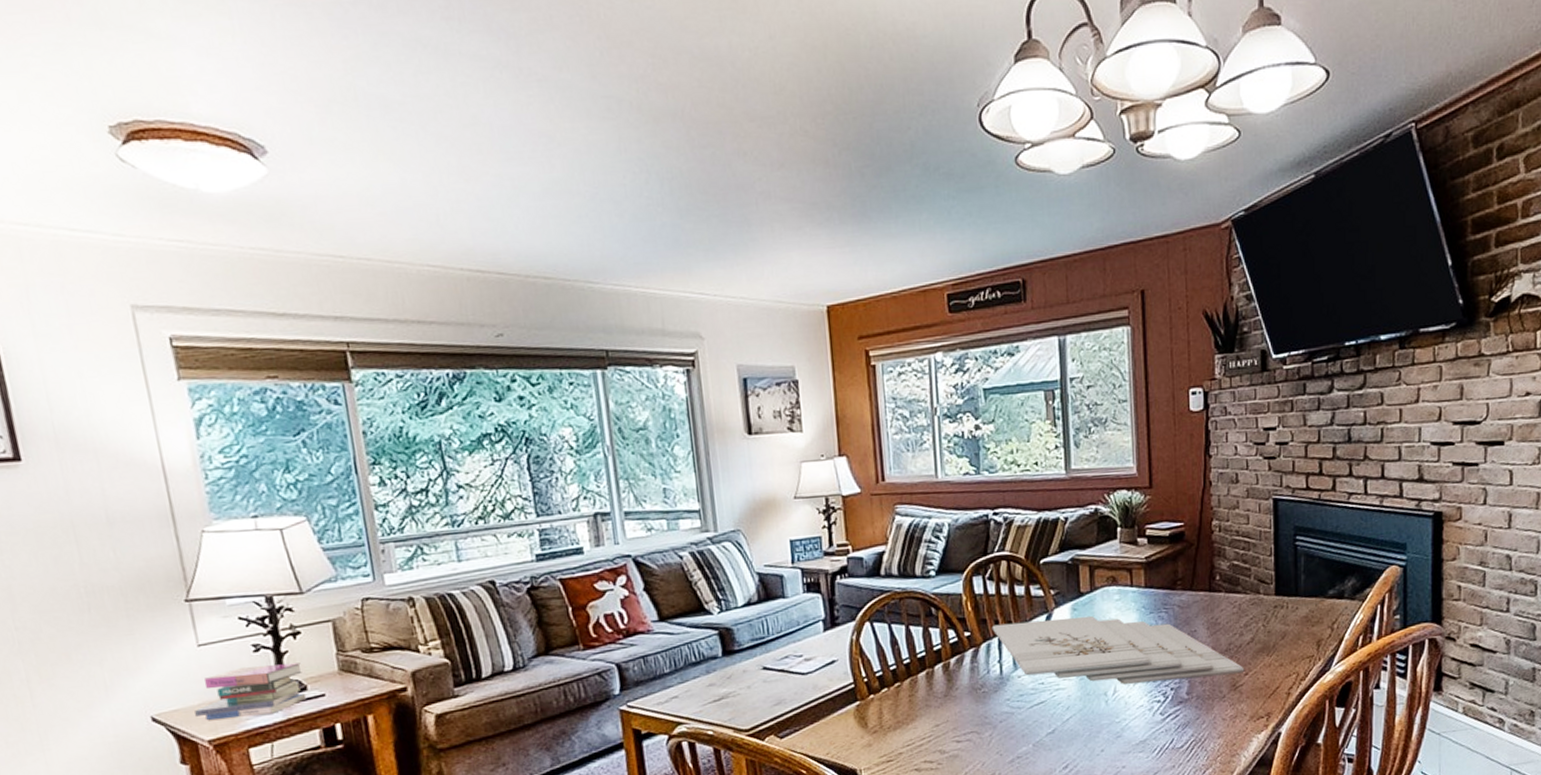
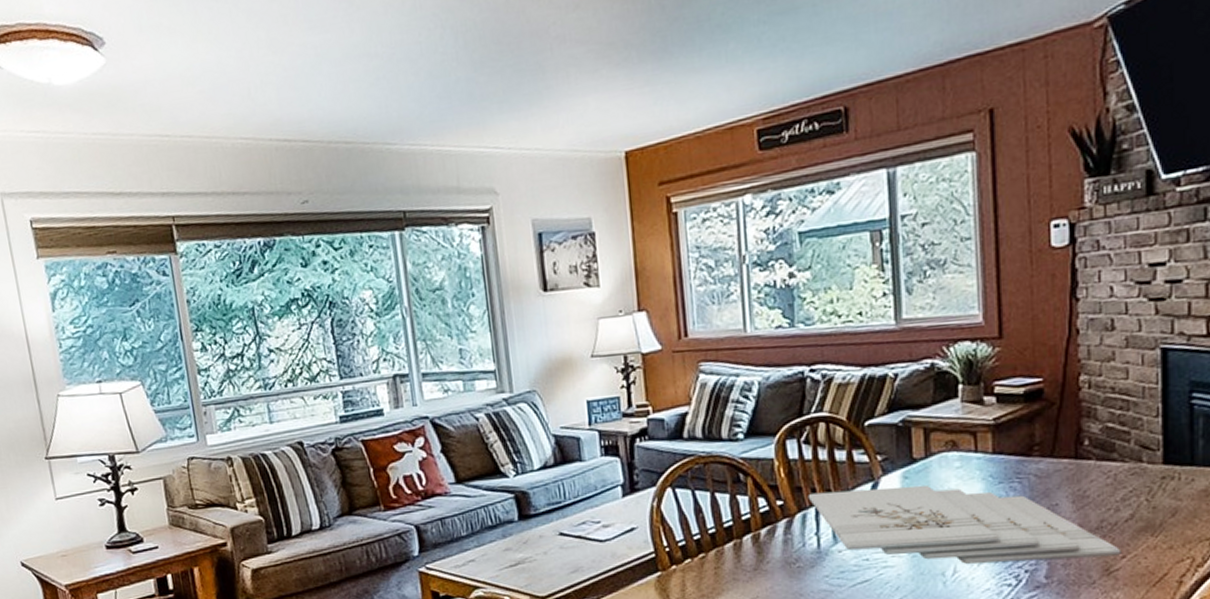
books: present [195,663,307,720] -> none [54,517,144,566]

